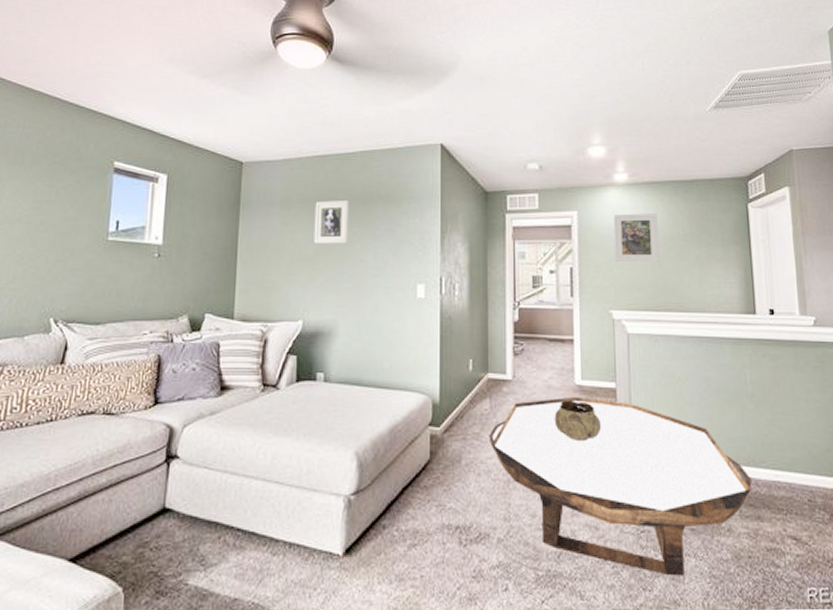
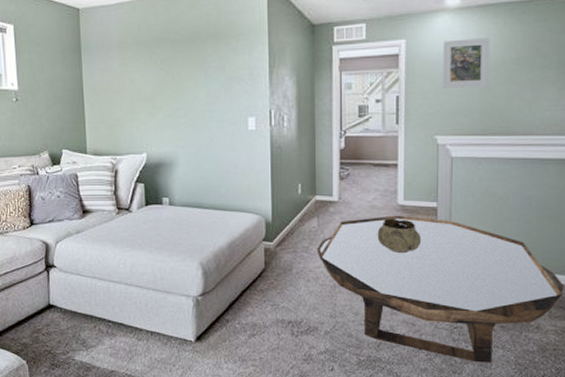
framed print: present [313,199,349,244] -> none [149,39,181,83]

